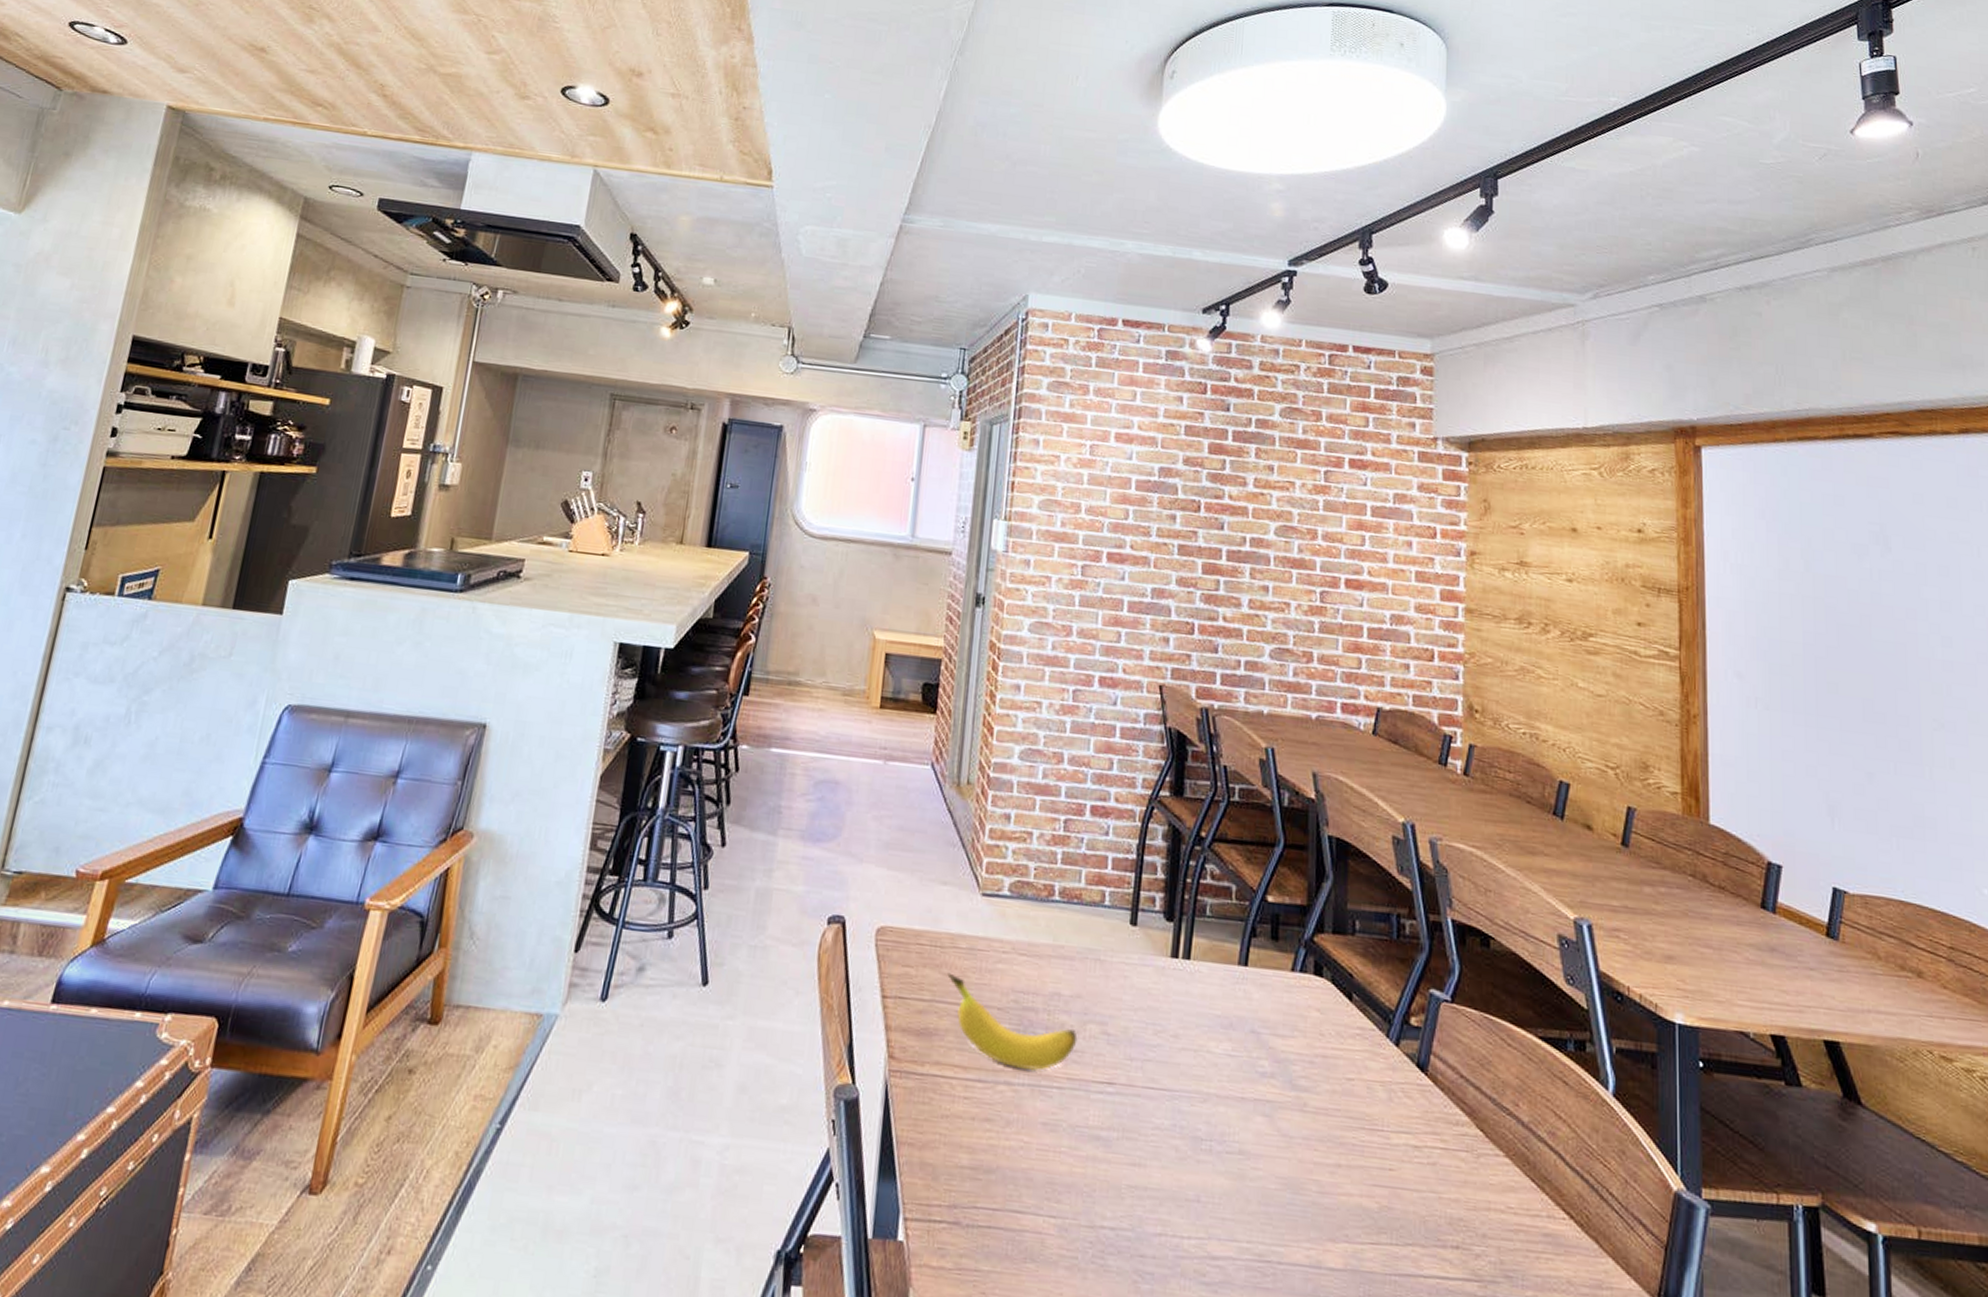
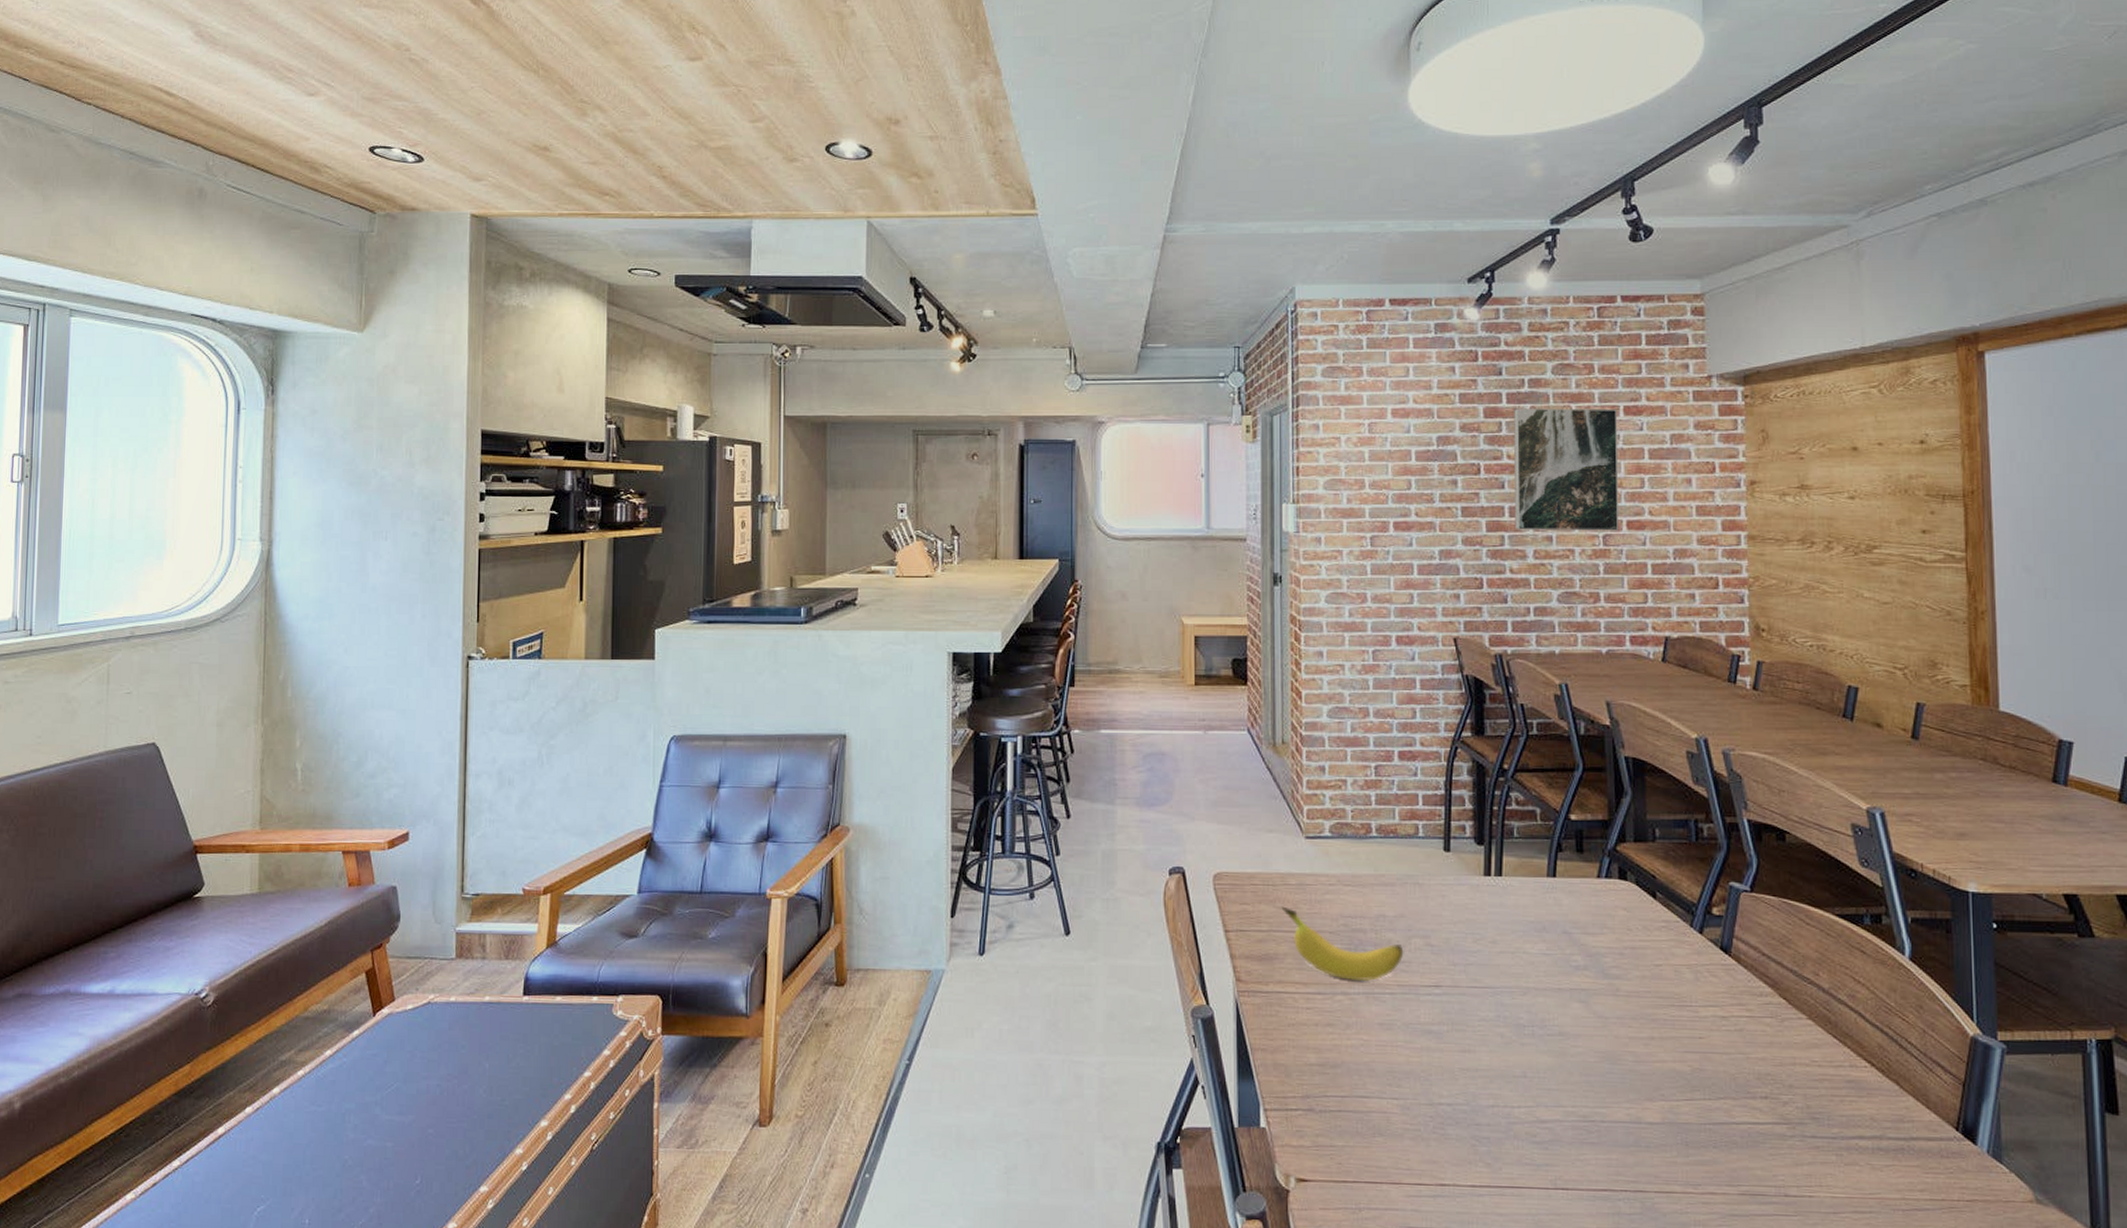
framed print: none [1232,447,1343,588] -> present [1514,409,1620,531]

